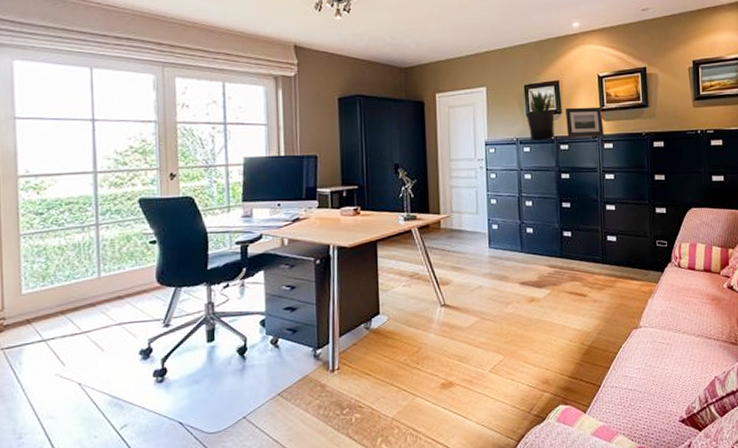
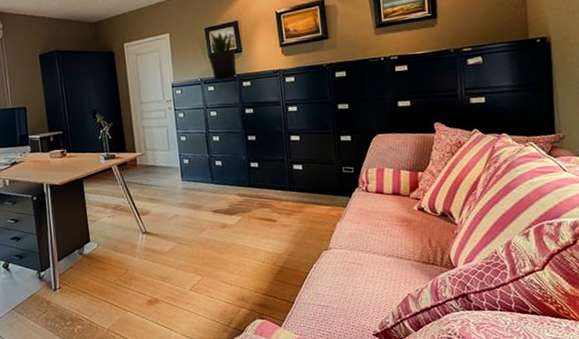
picture frame: present [566,106,604,138] -> none [246,42,285,75]

